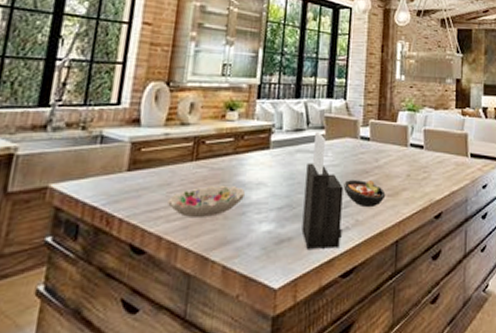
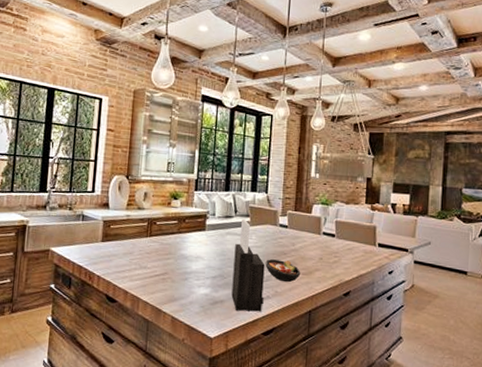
decorative bowl: present [168,184,245,217] -> none [131,256,187,280]

